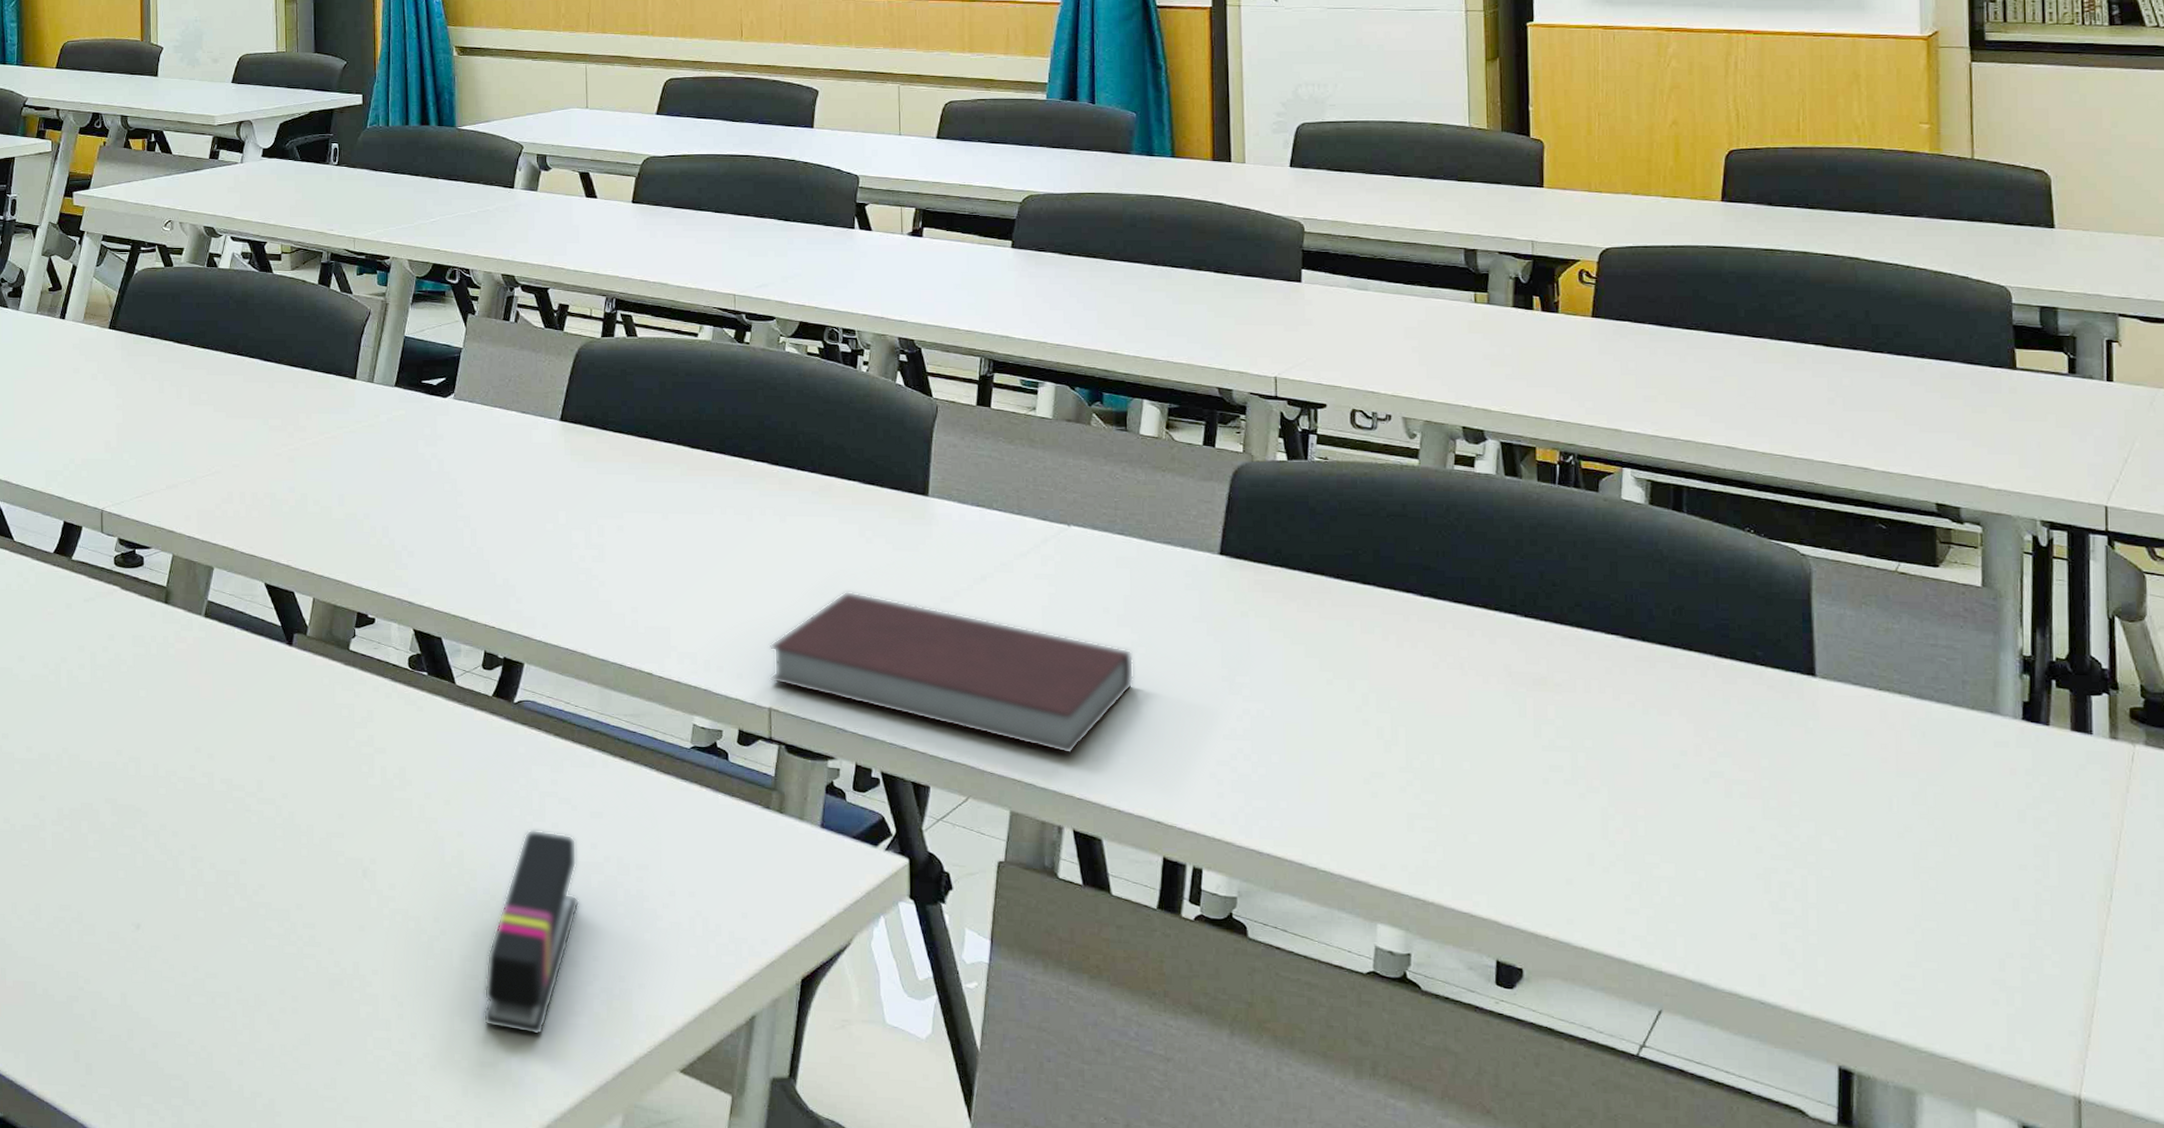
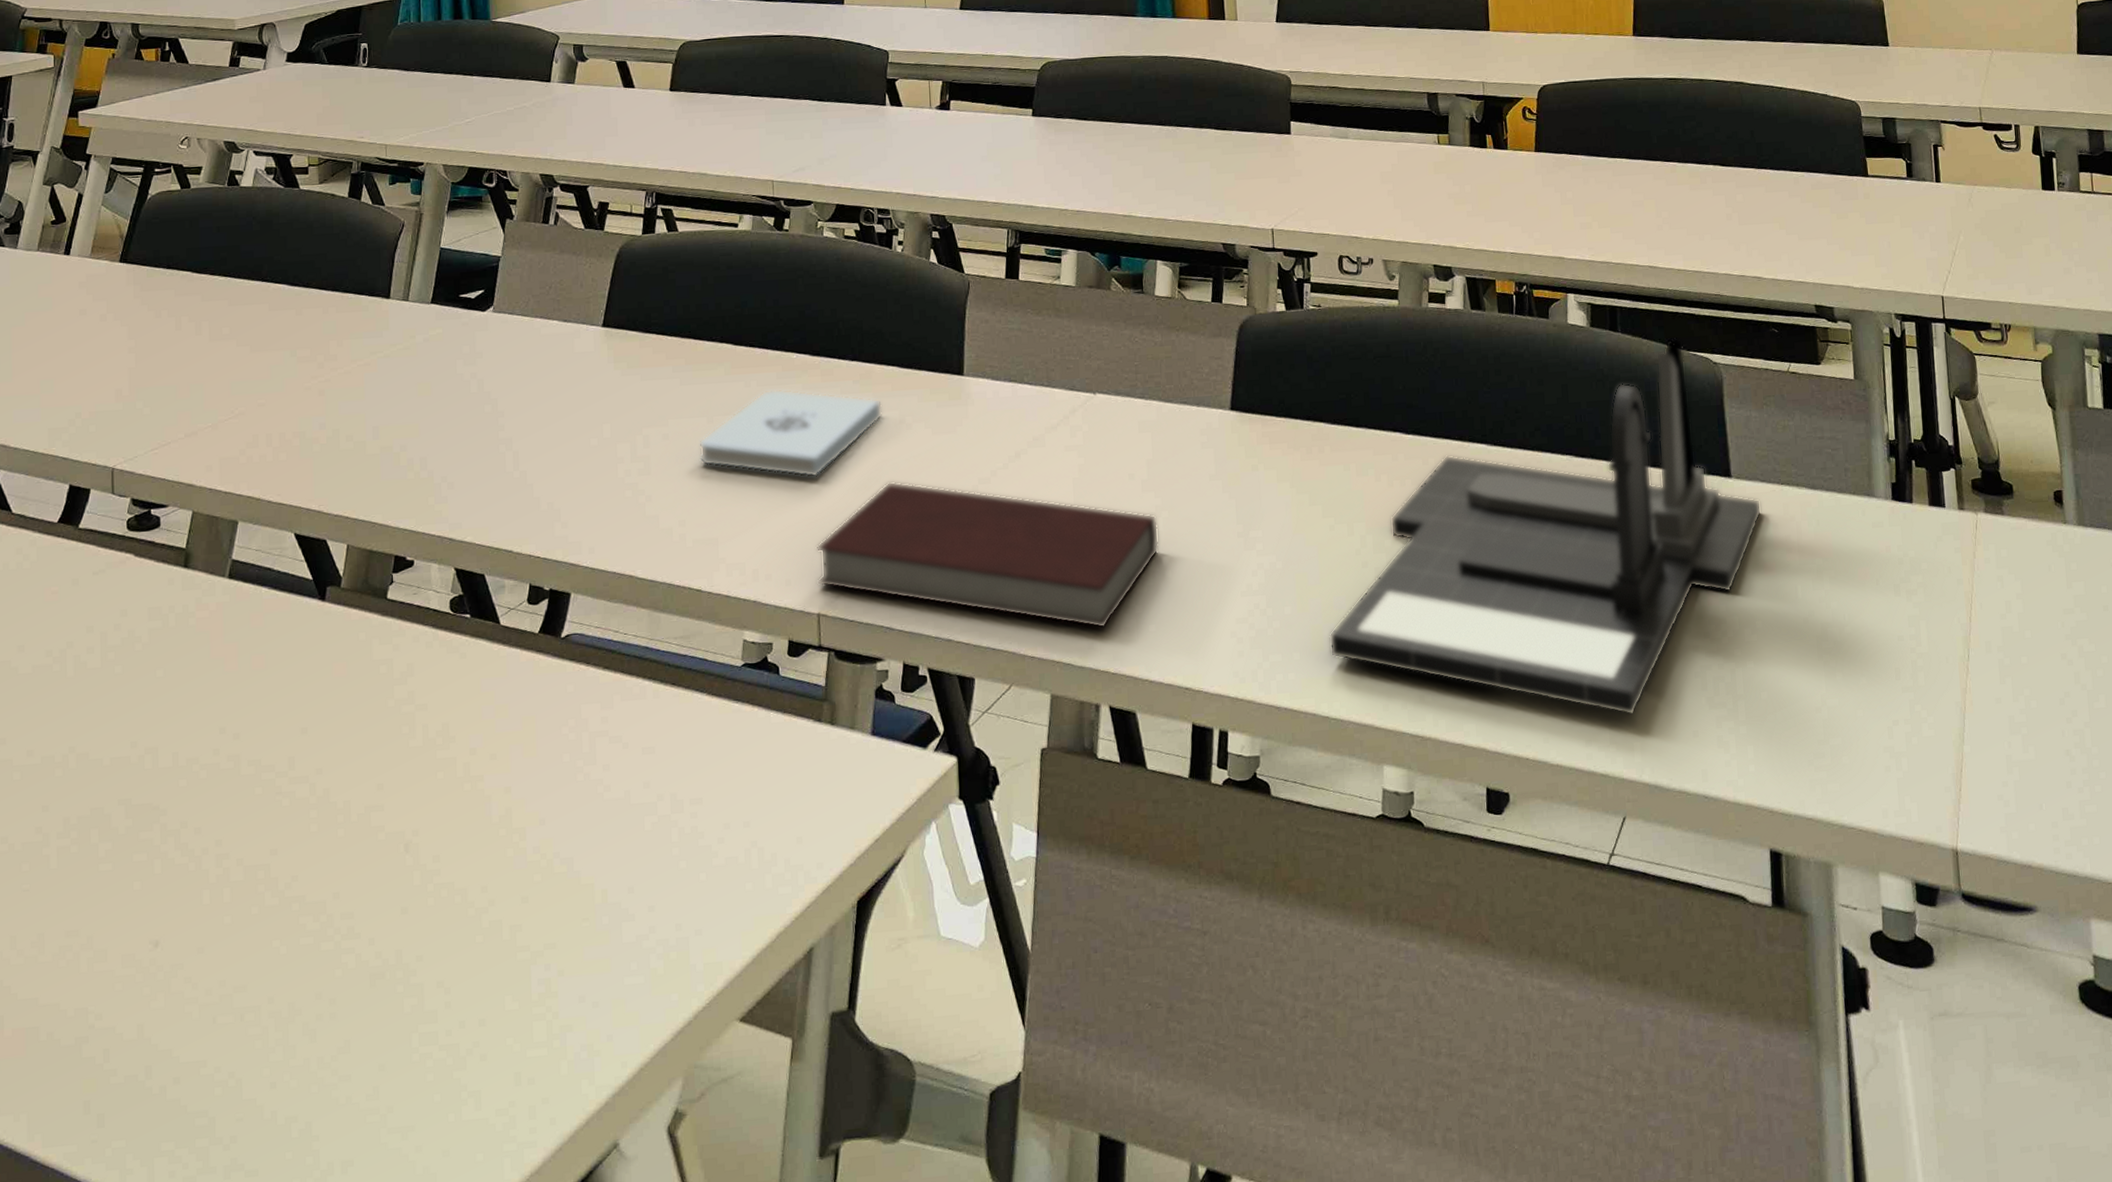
stapler: present [483,829,580,1035] -> none [535,774,634,1004]
notepad: none [653,493,841,580] -> present [699,389,882,478]
desk organizer: none [1321,524,1852,909] -> present [1329,338,1762,716]

